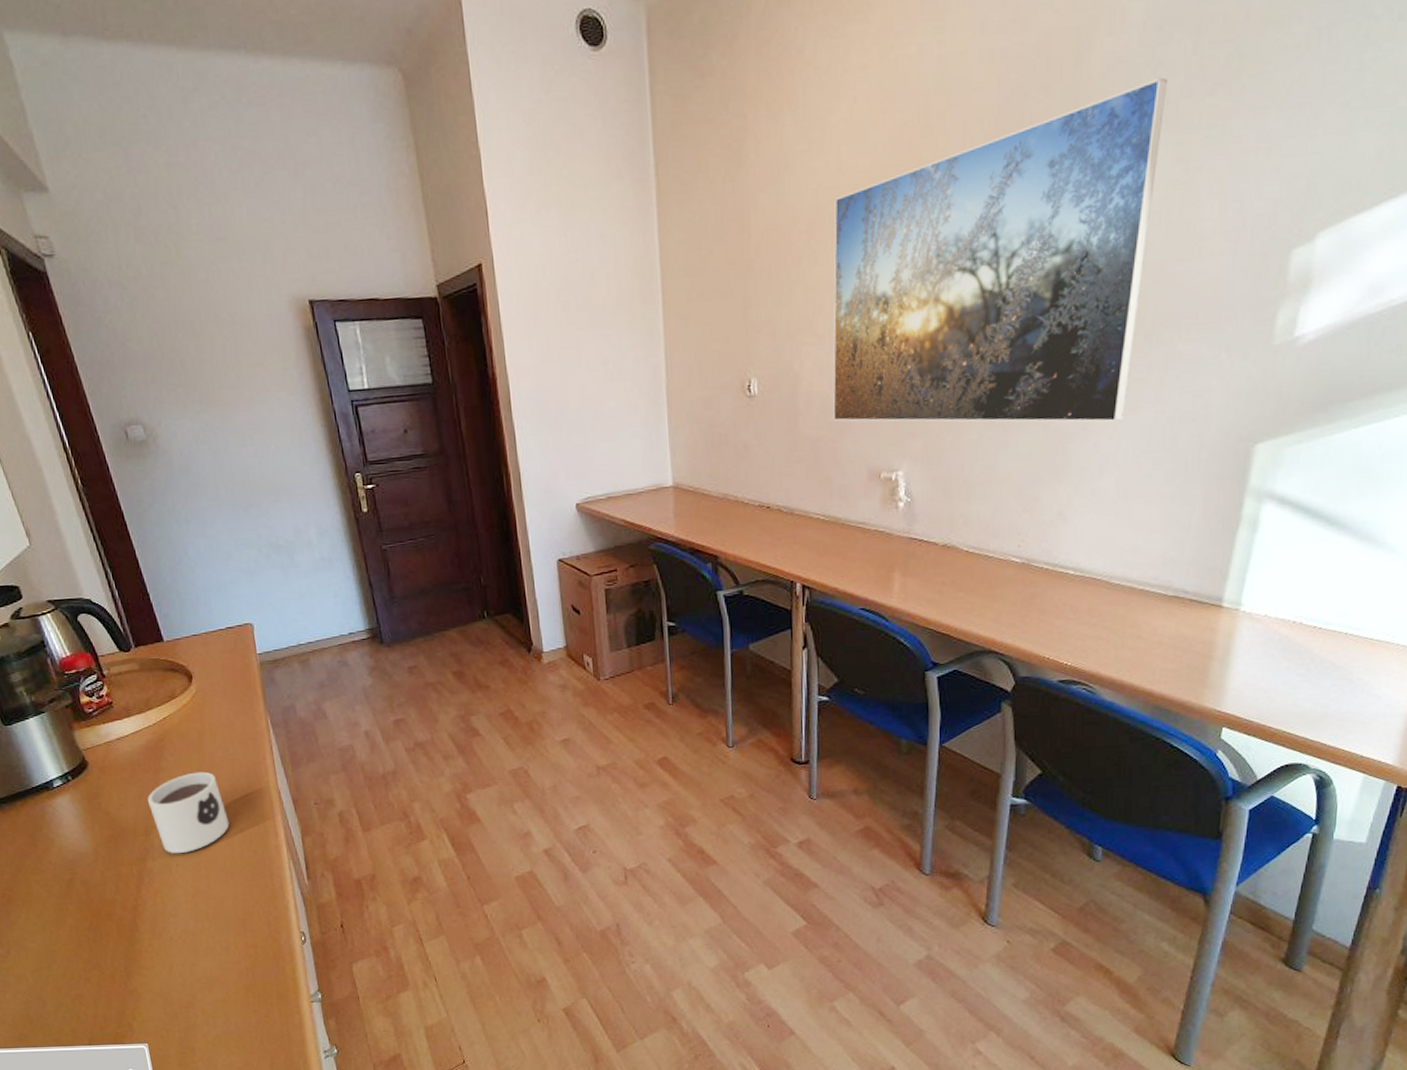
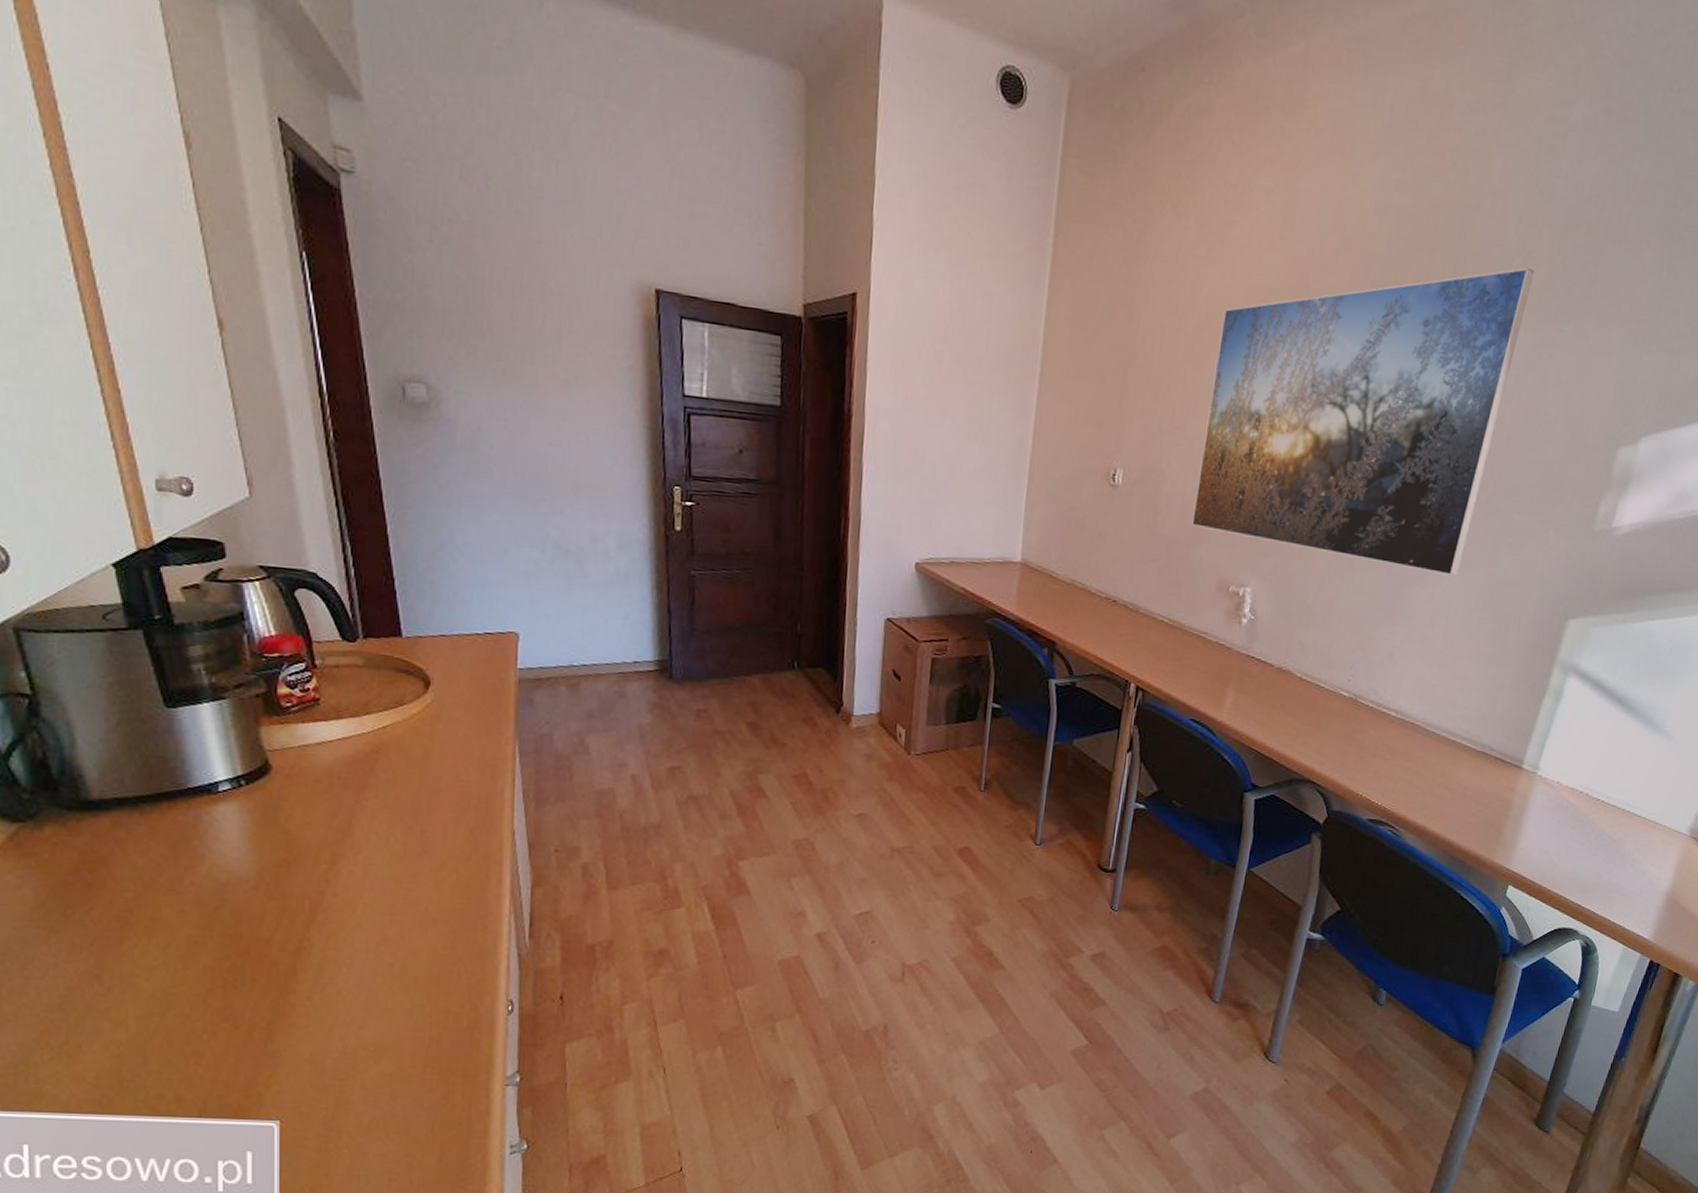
mug: present [147,771,230,854] -> none [341,795,443,891]

